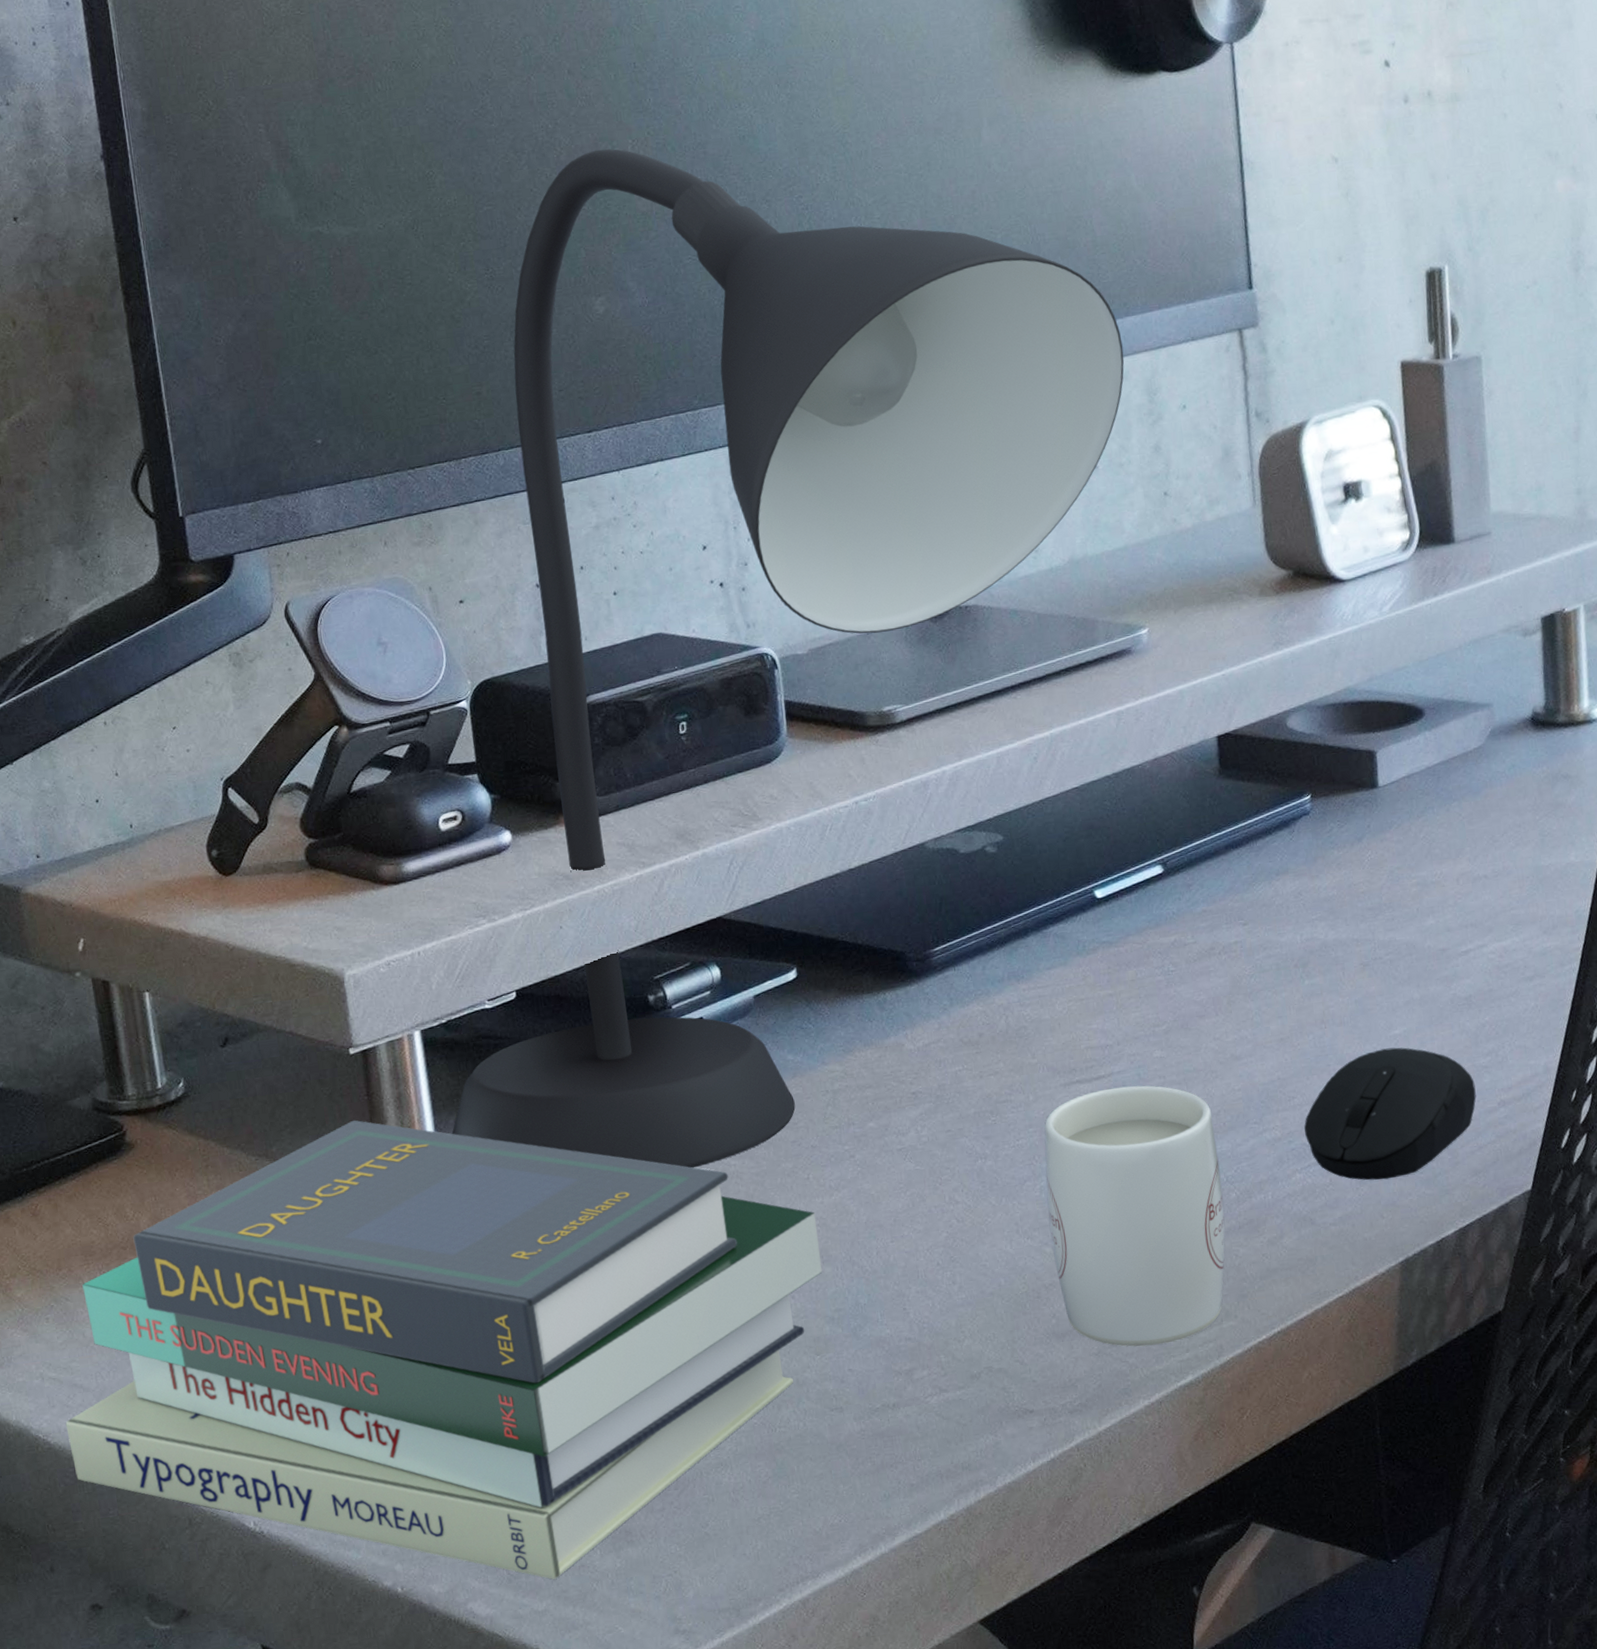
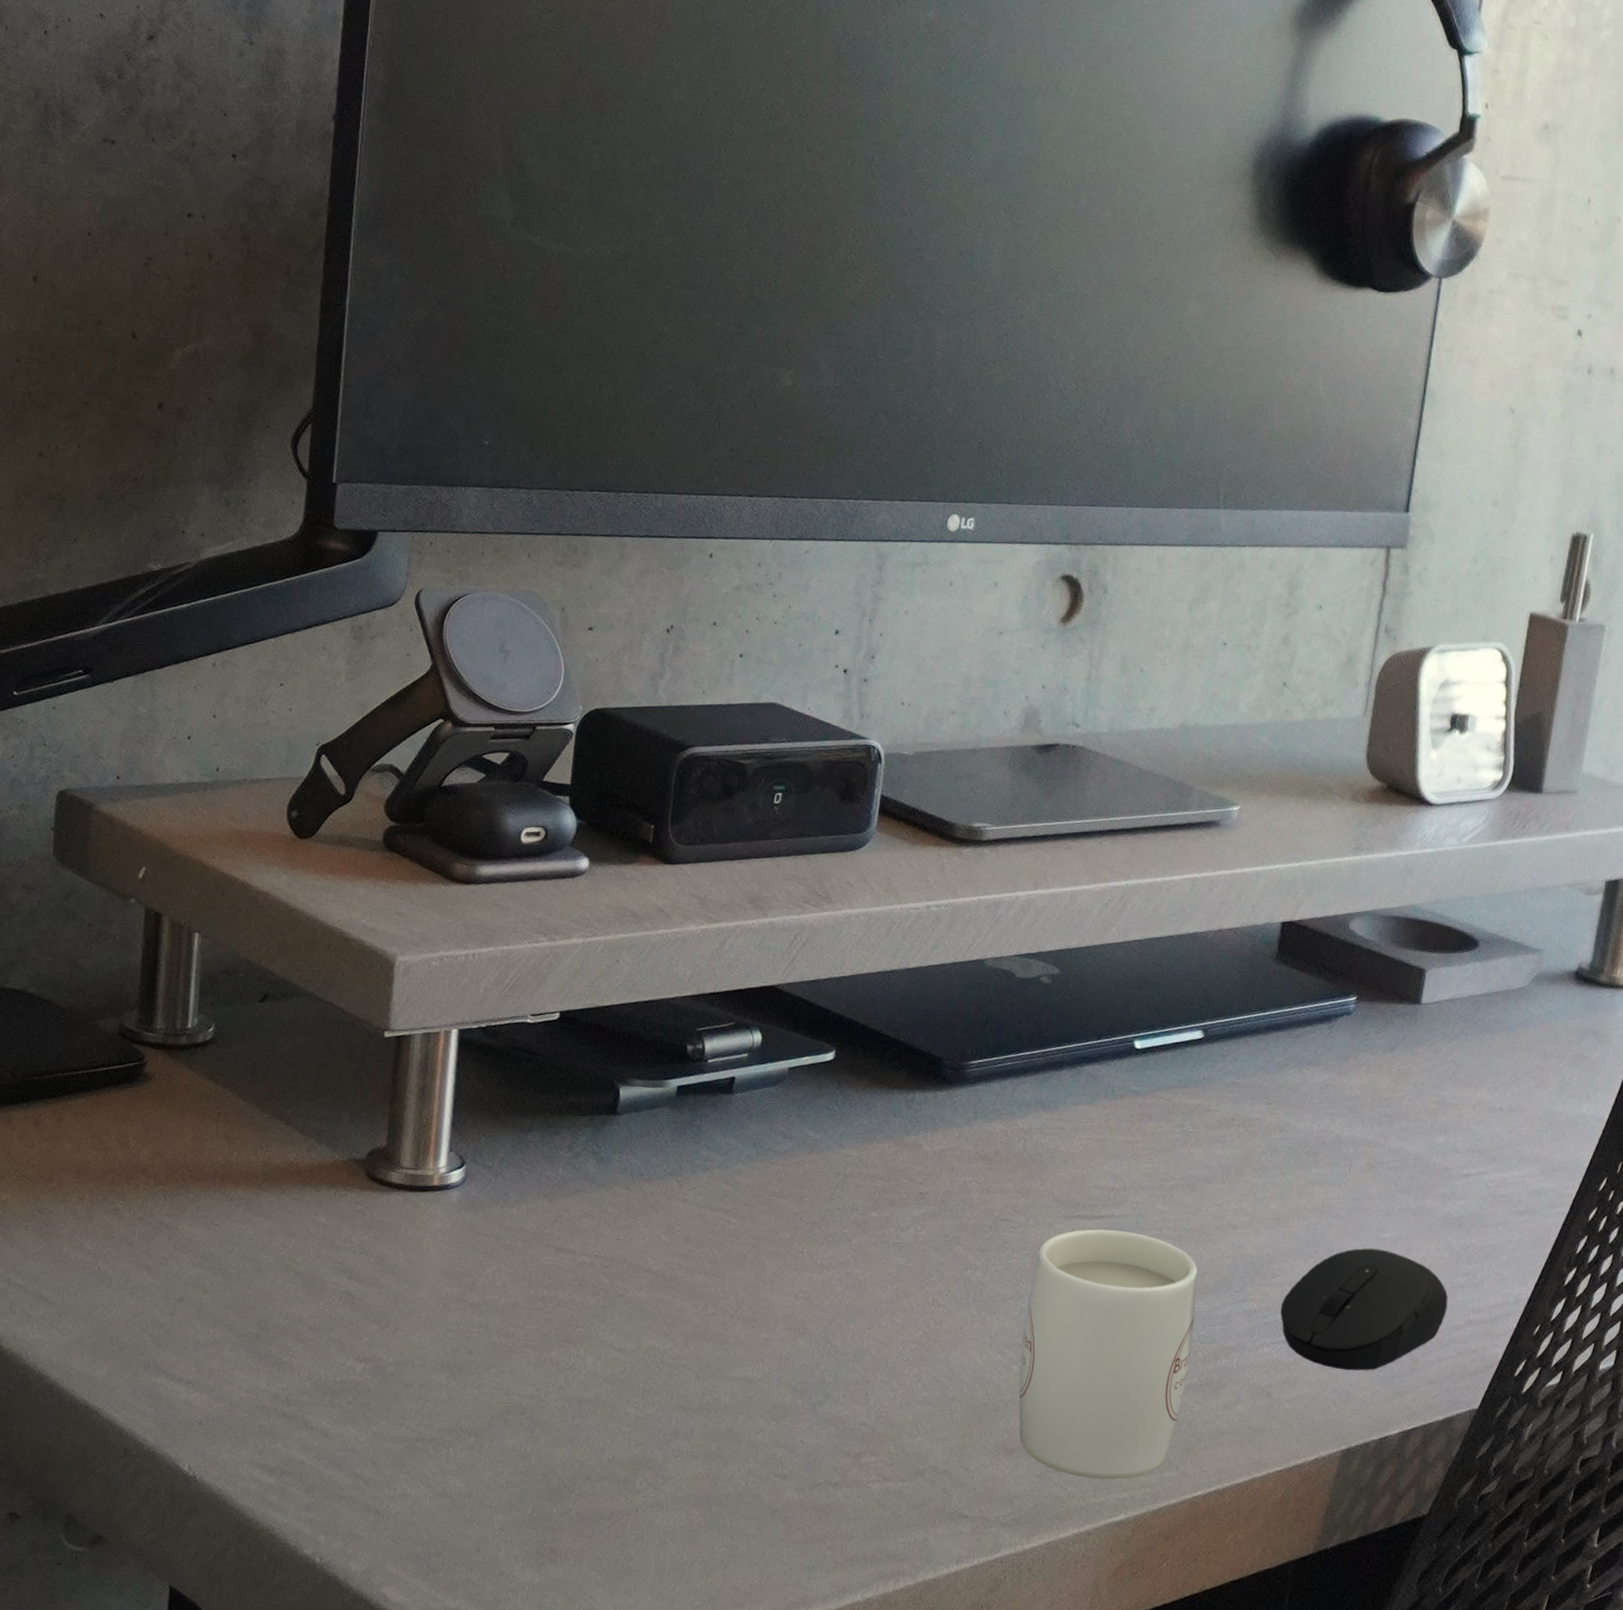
books: present [65,1120,823,1580] -> none [22,1100,802,1581]
desk lamp: present [451,149,1125,1169] -> none [467,229,1277,1219]

